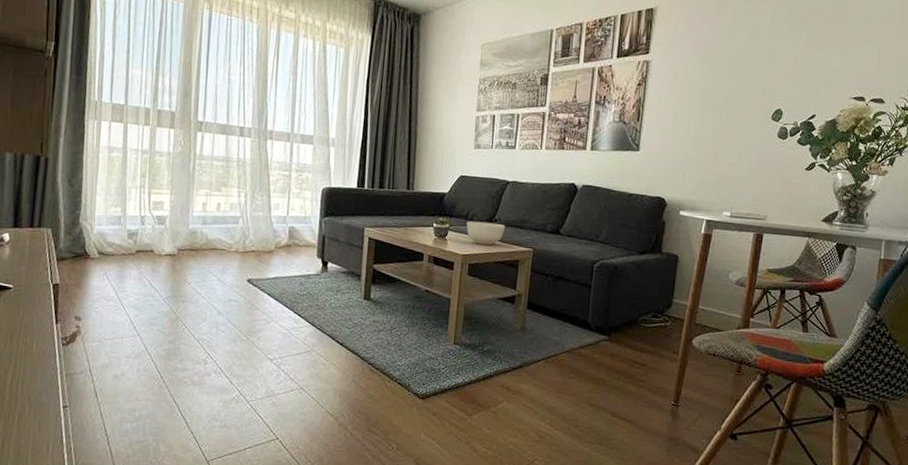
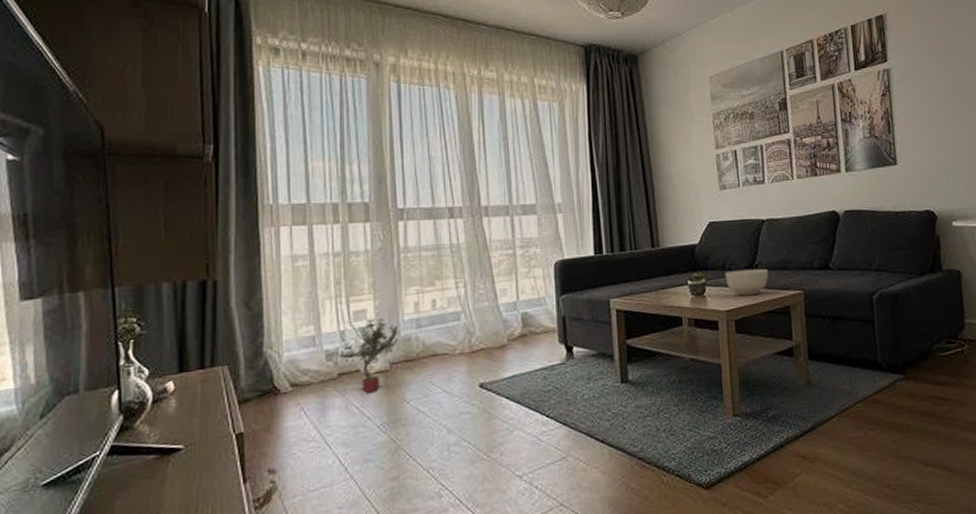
potted tree: none [138,210,188,272] -> present [339,318,400,394]

